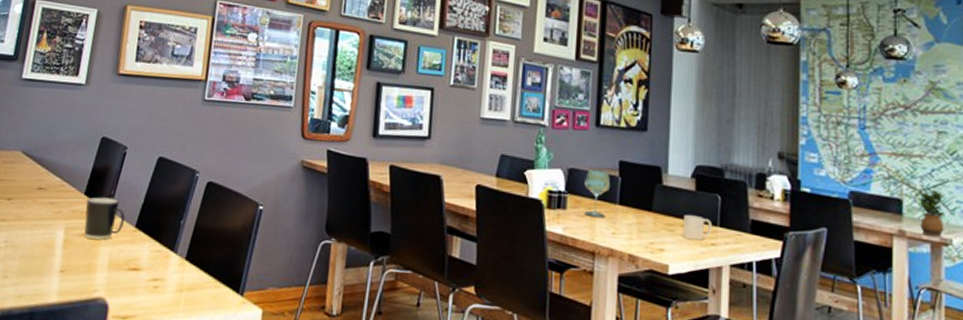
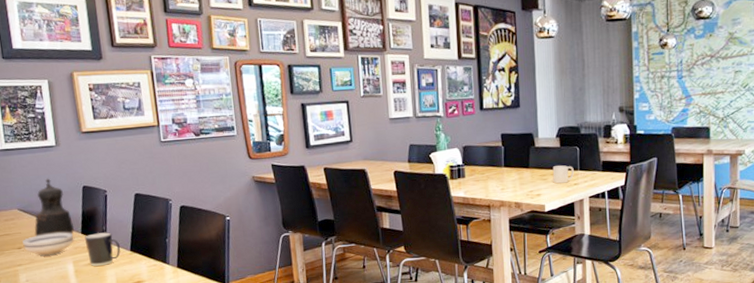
bowl: none [14,187,75,216] -> present [22,232,74,256]
coffeepot: none [31,120,79,193] -> present [34,178,74,237]
wine glass: present [584,169,611,218] -> none [476,143,497,180]
potted plant: present [918,190,946,238] -> none [721,116,740,151]

